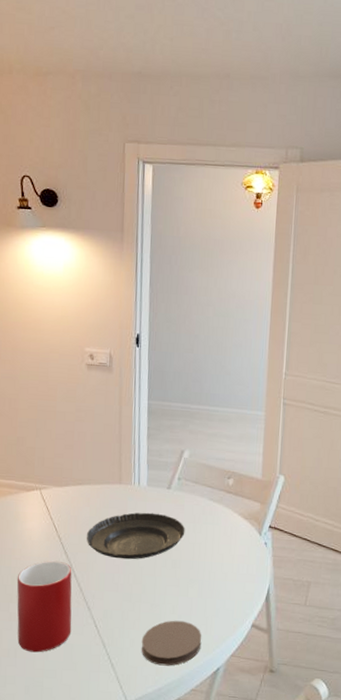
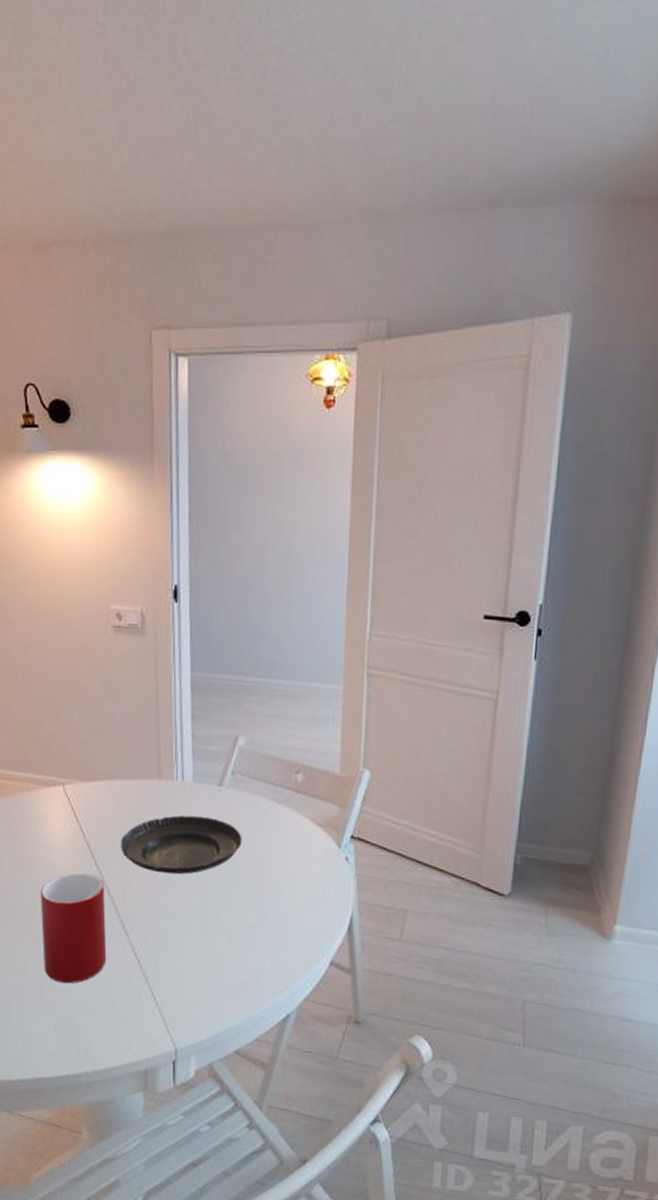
coaster: present [141,620,202,666] -> none [191,952,267,1009]

